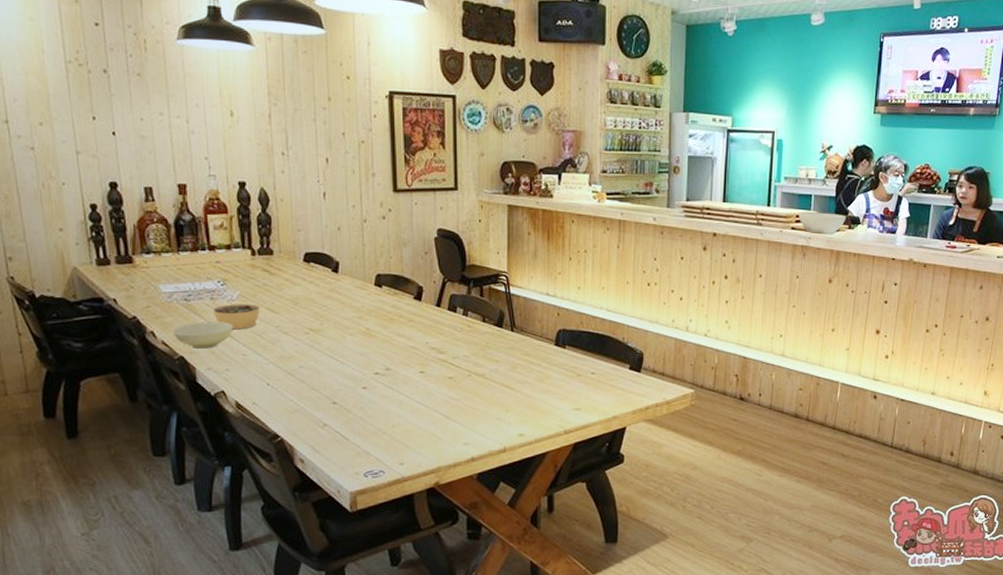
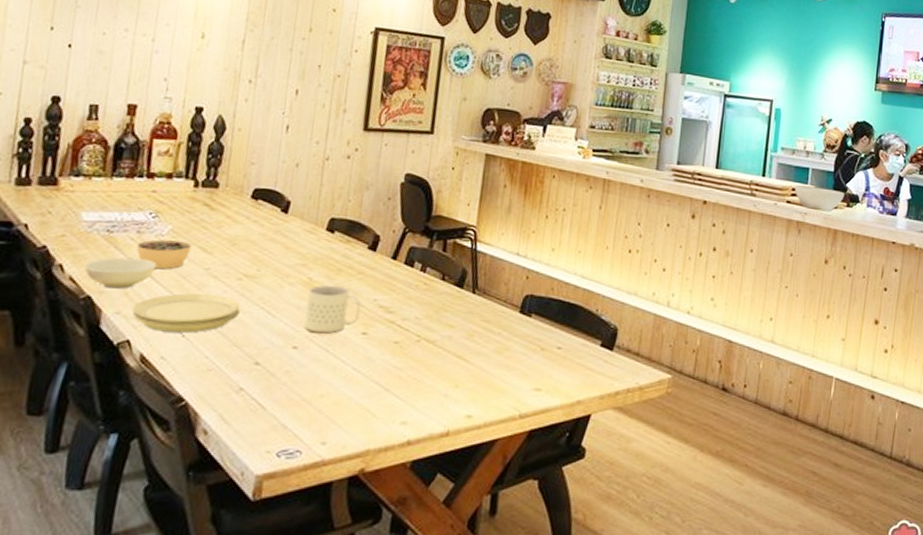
plate: none [221,348,312,382] -> present [132,293,240,333]
mug: none [367,333,415,374] -> present [304,284,361,334]

